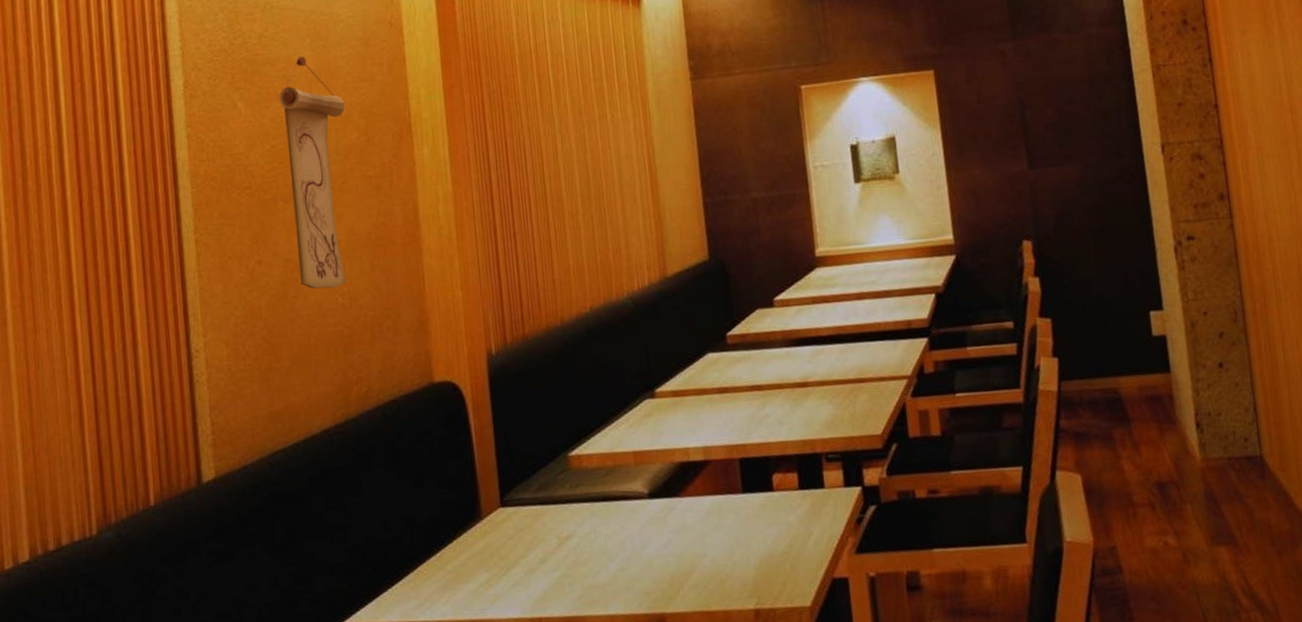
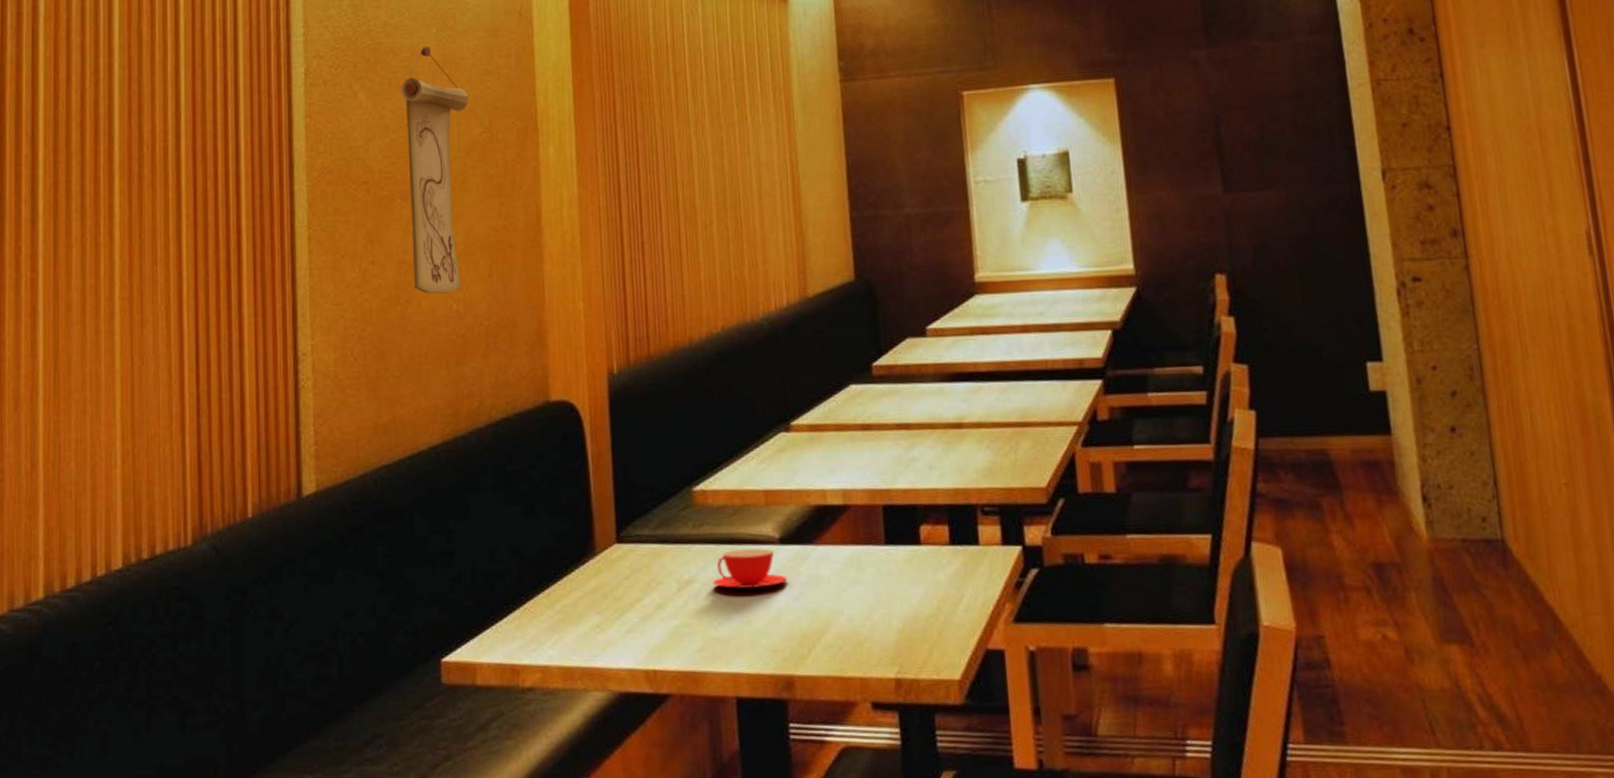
teacup: none [590,503,656,541] -> present [713,548,787,589]

